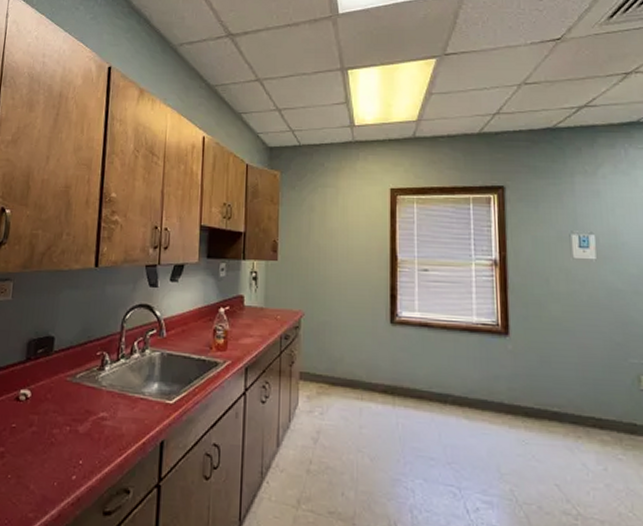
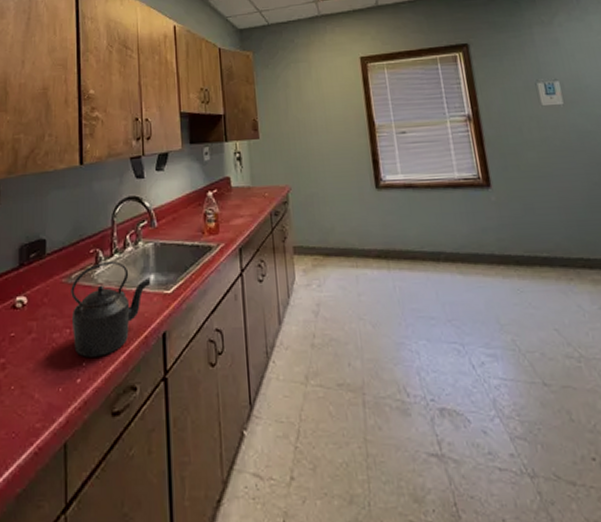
kettle: none [72,365,155,457] -> present [71,260,151,357]

